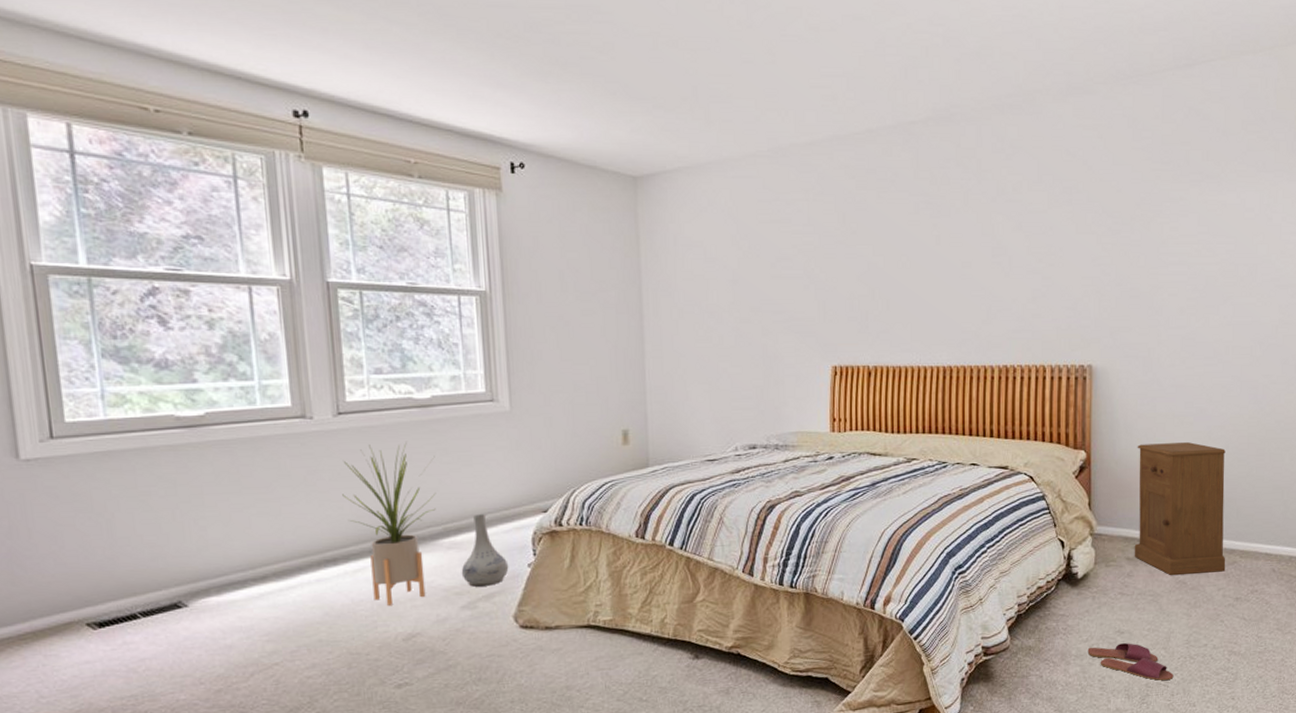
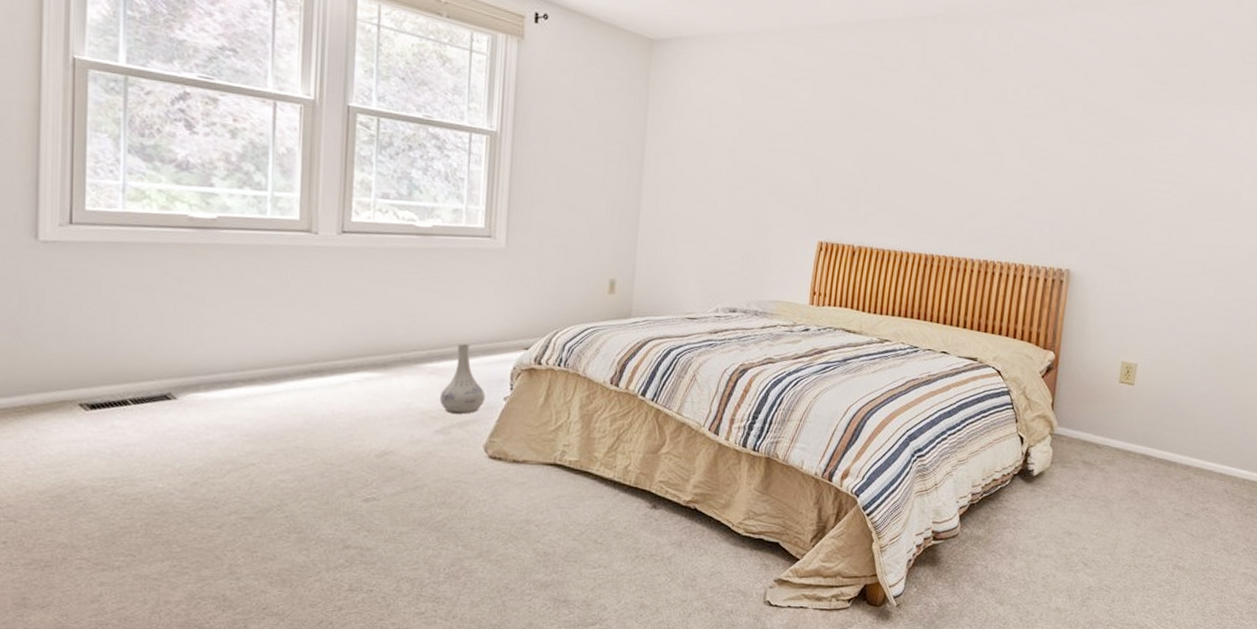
house plant: present [342,442,436,606] -> none [336,265,429,421]
slippers: present [1087,643,1174,680] -> none [1034,544,1117,586]
nightstand: present [1134,442,1226,575] -> none [1090,352,1192,486]

